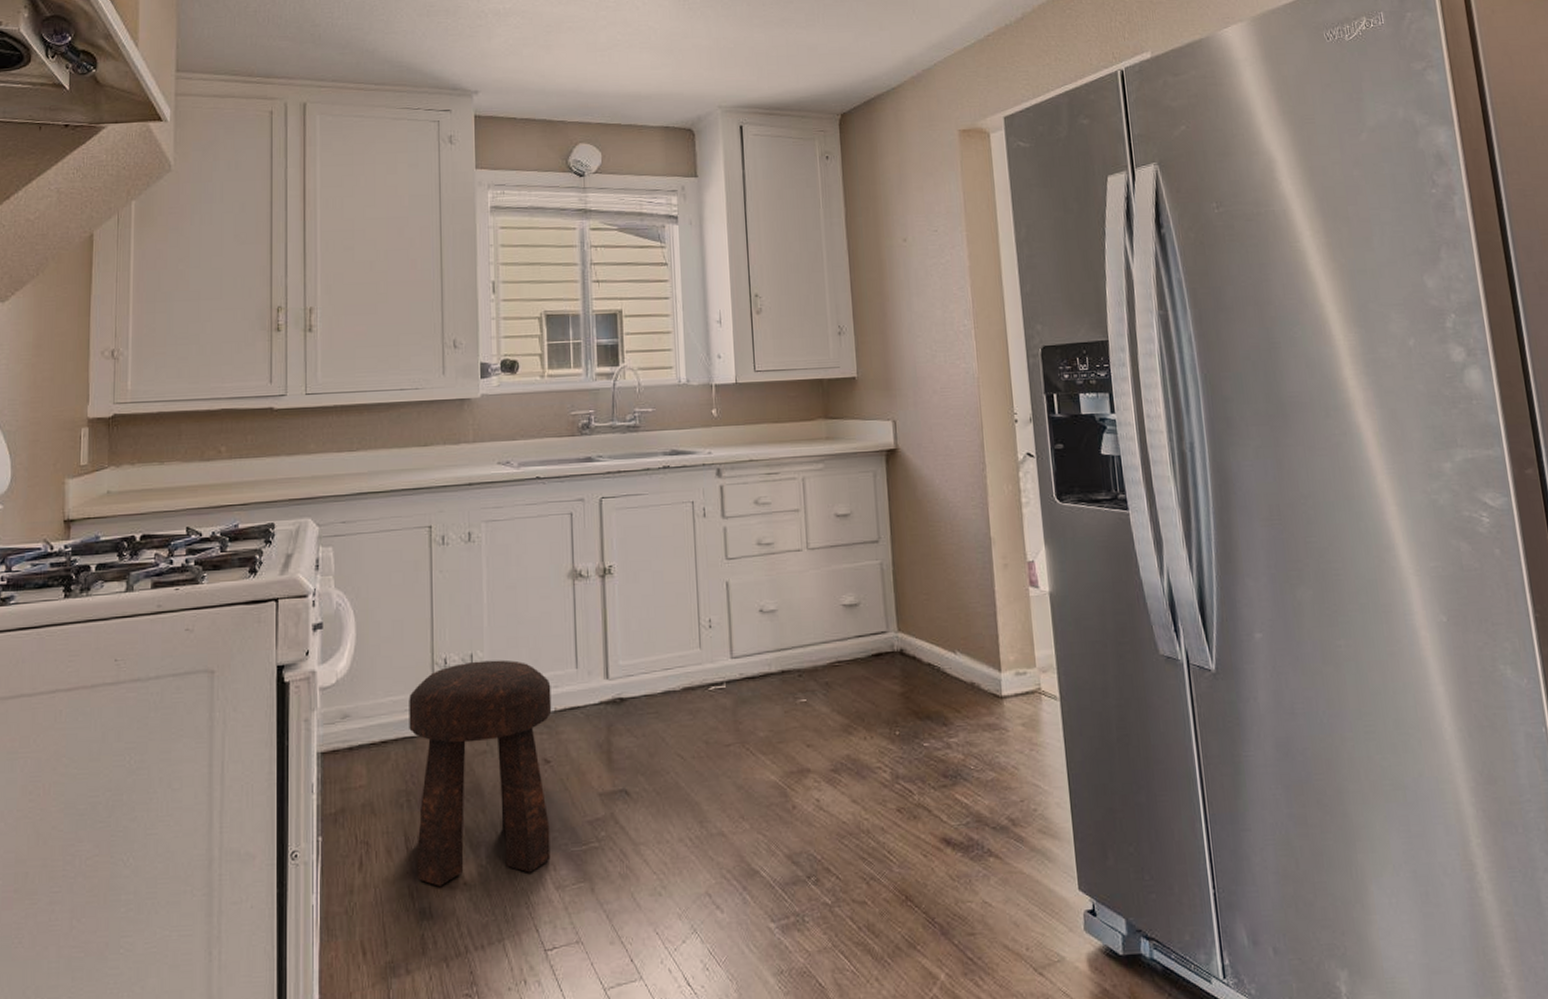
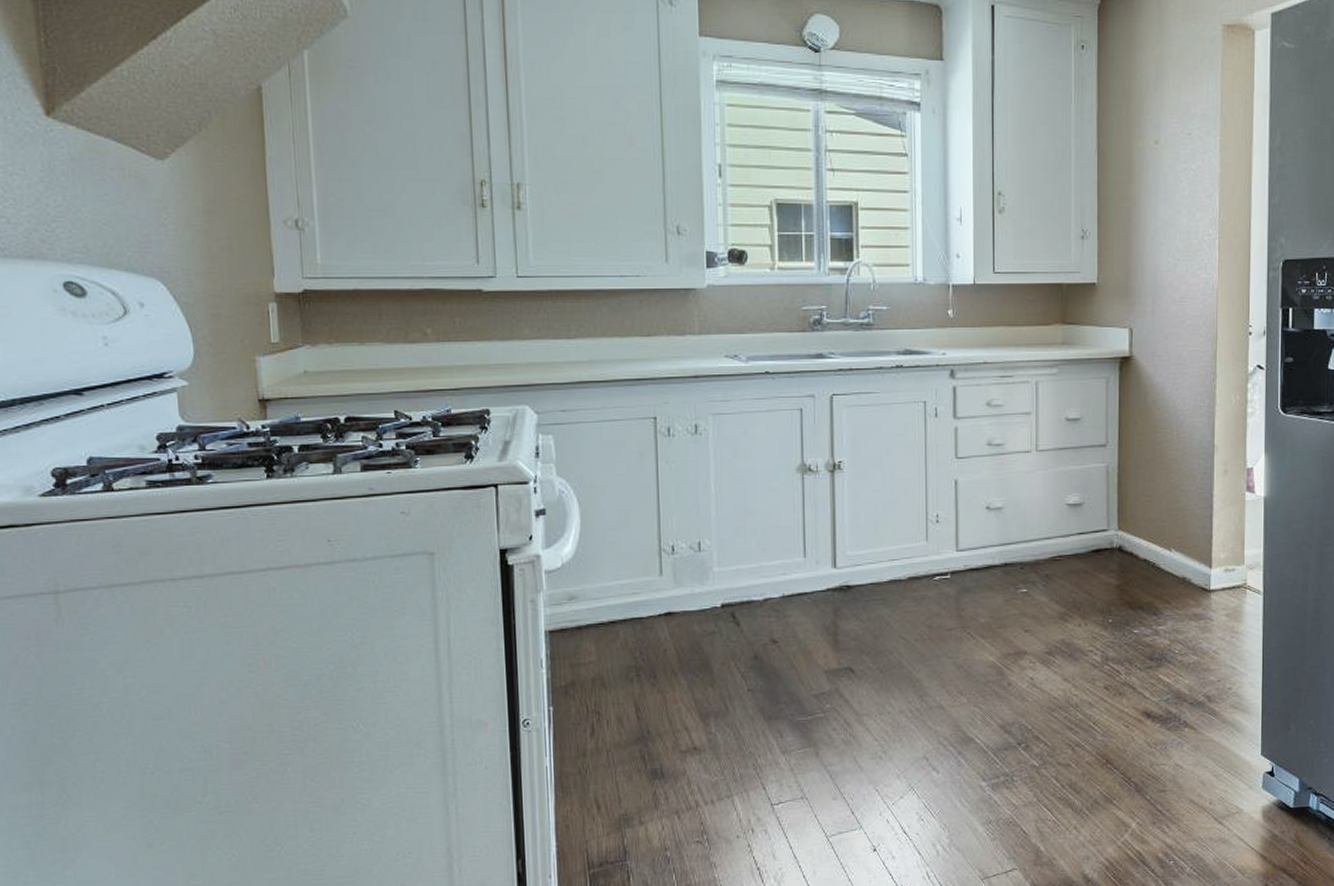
stool: present [409,659,552,886] -> none [636,548,780,751]

